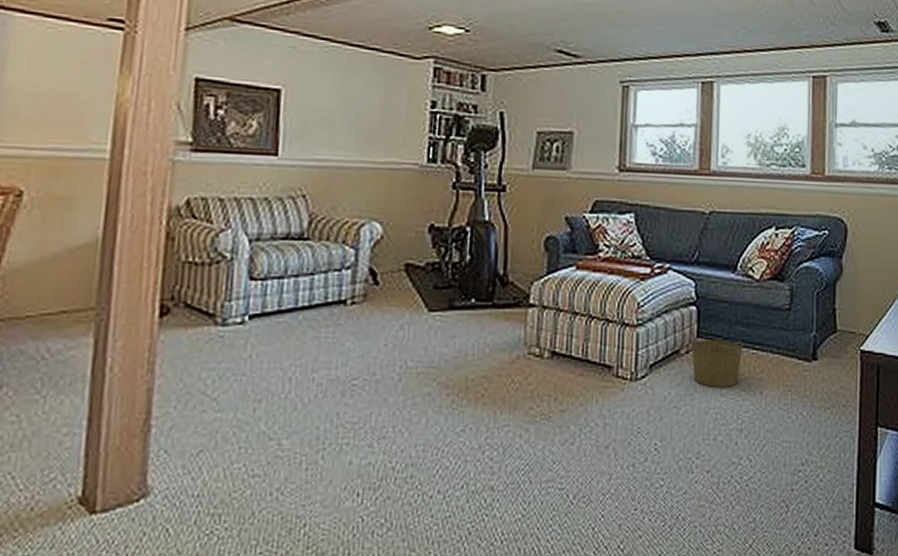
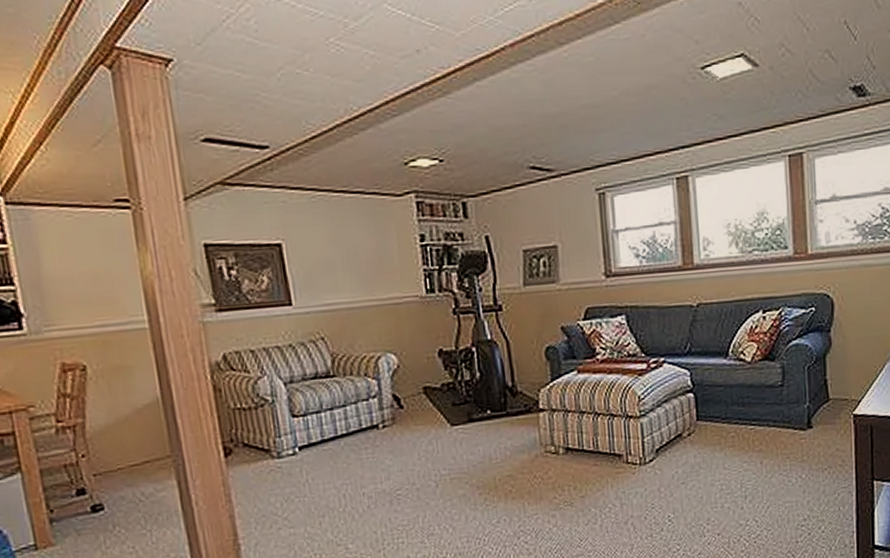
basket: present [690,339,743,387] -> none [691,418,741,463]

